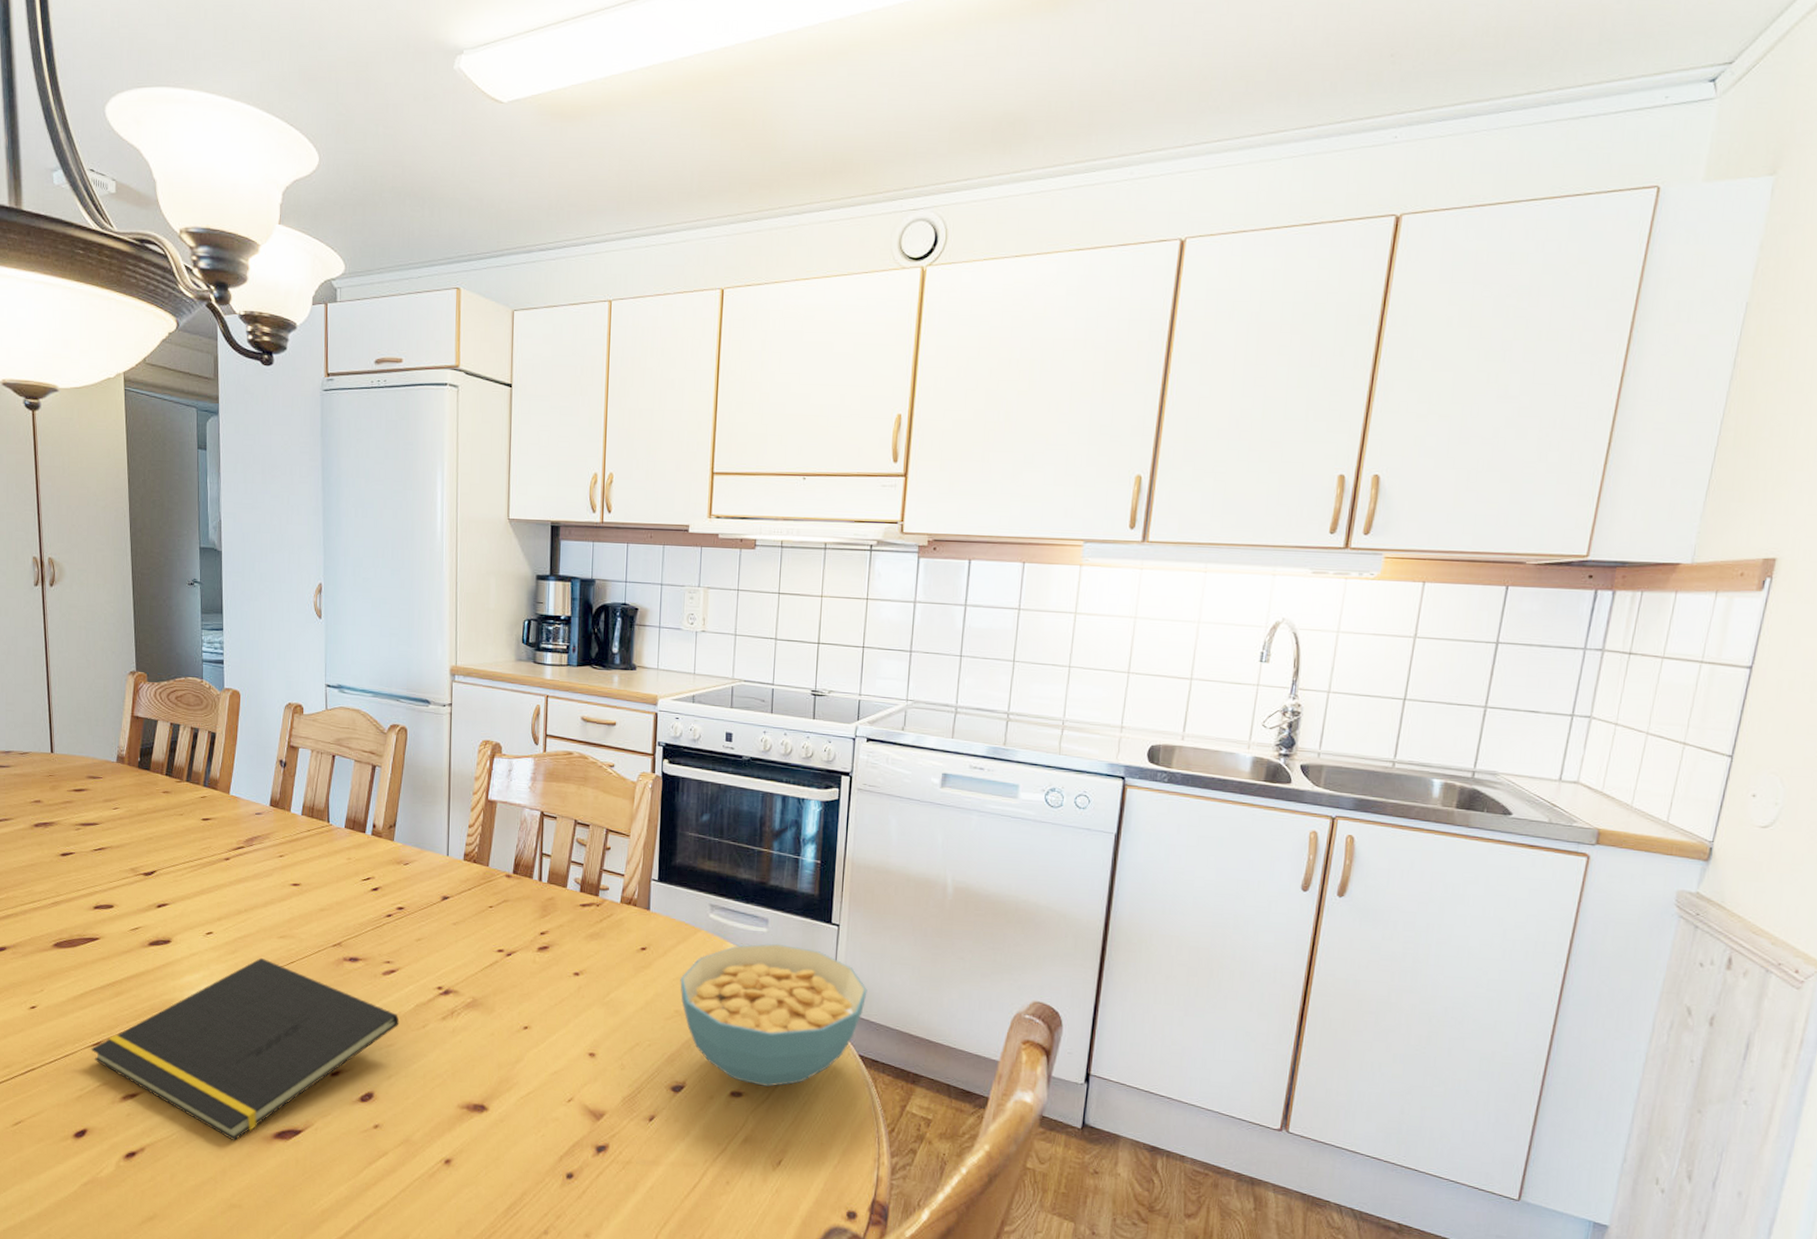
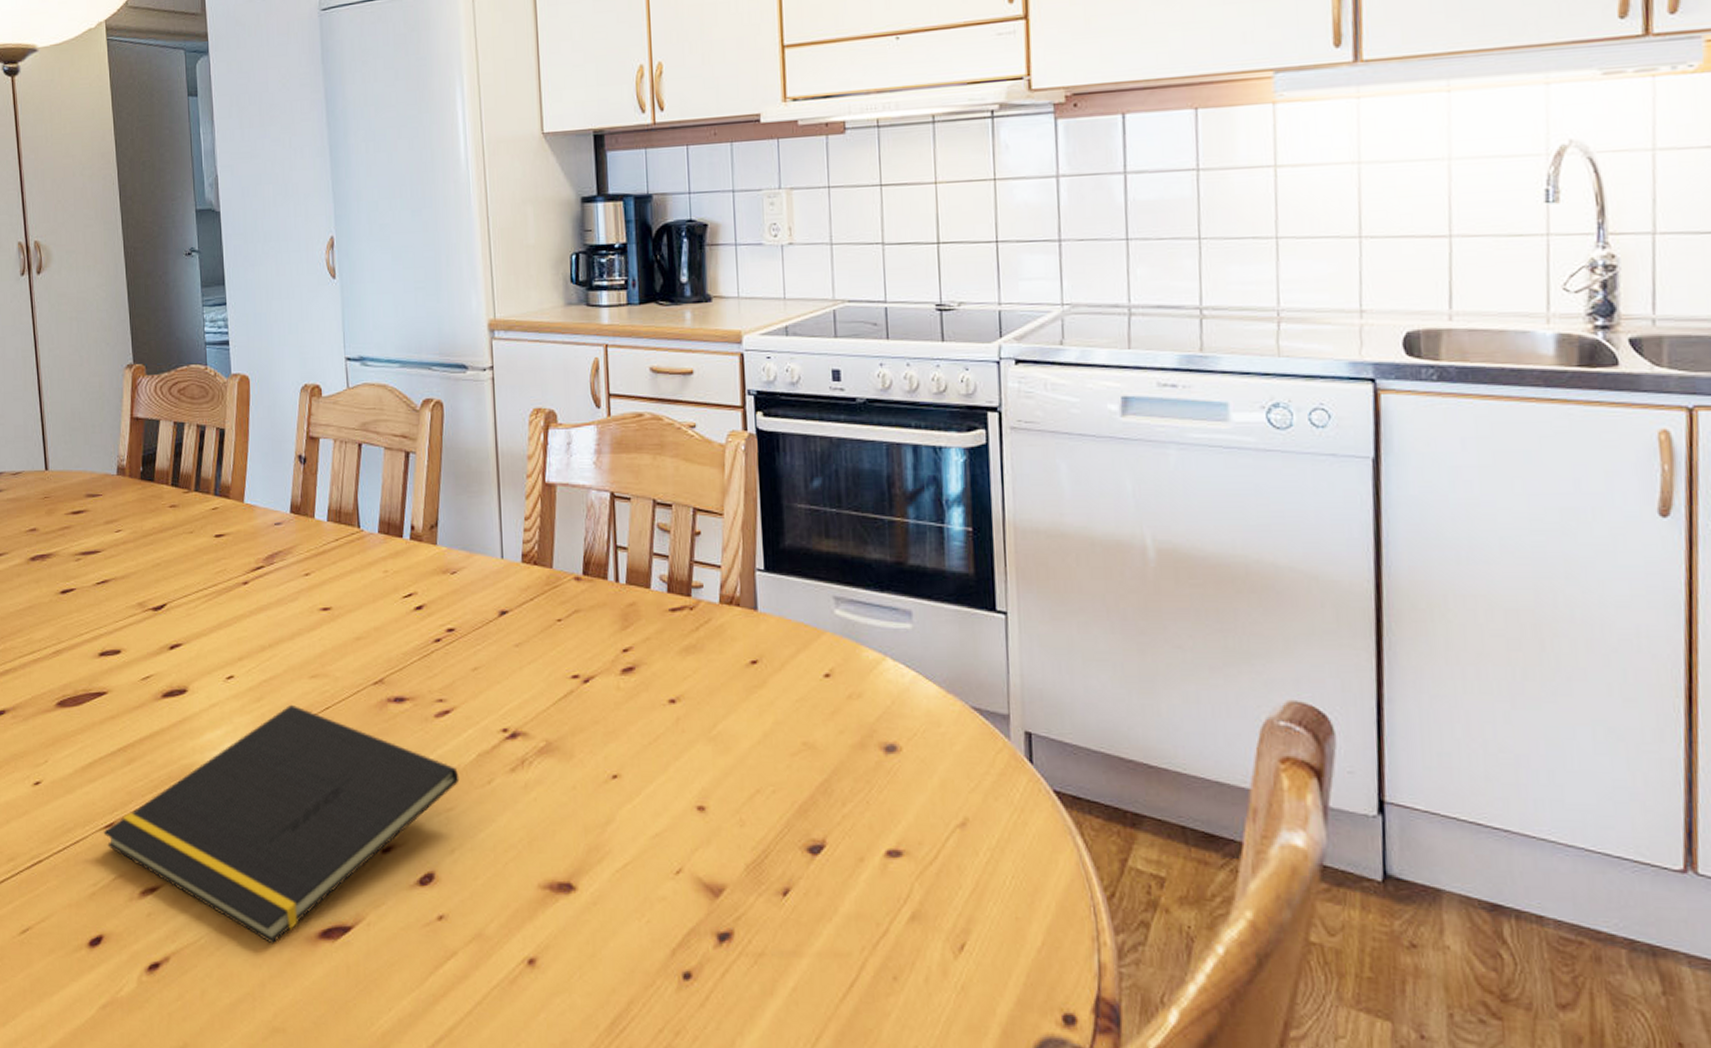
cereal bowl: present [680,943,868,1087] -> none [805,643,1055,841]

